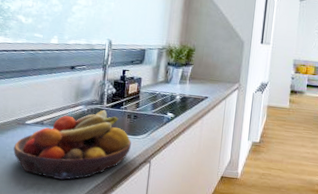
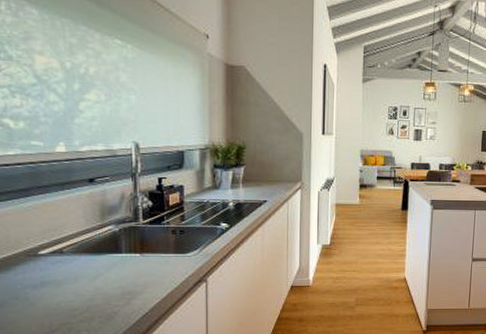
fruit bowl: present [13,110,131,180] -> none [27,228,181,314]

